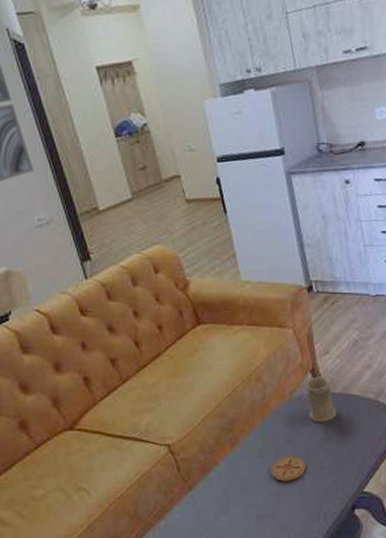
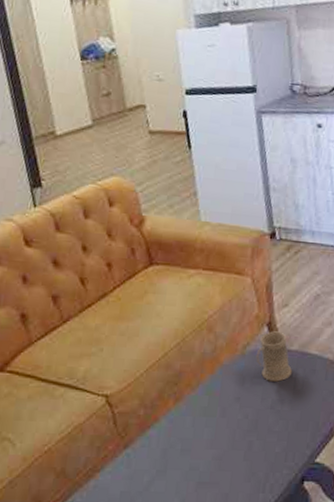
coaster: present [271,456,306,481] -> none [216,417,255,445]

